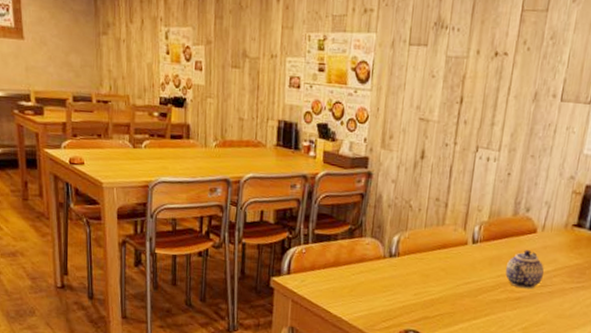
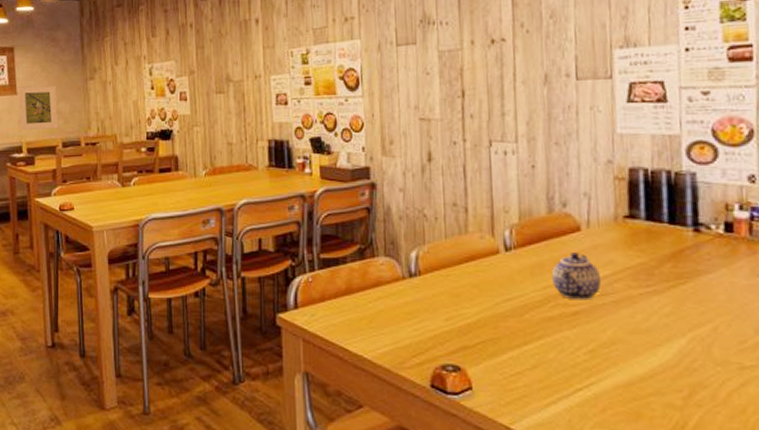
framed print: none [25,31,69,81] -> present [18,85,58,131]

